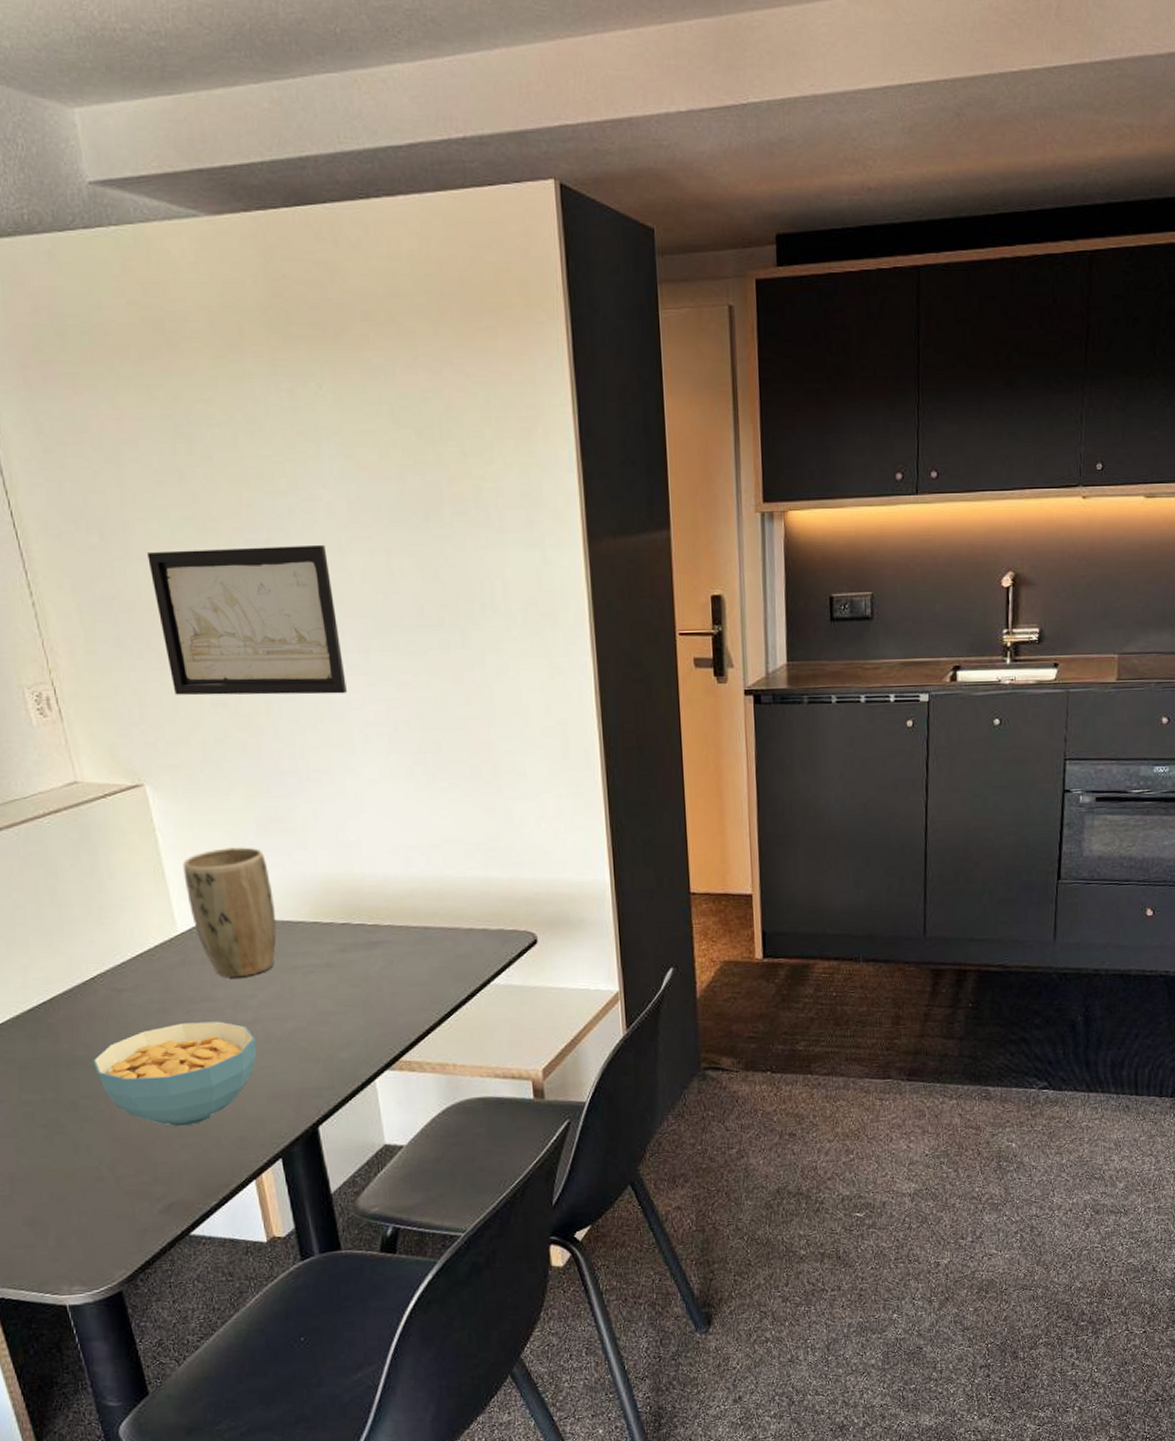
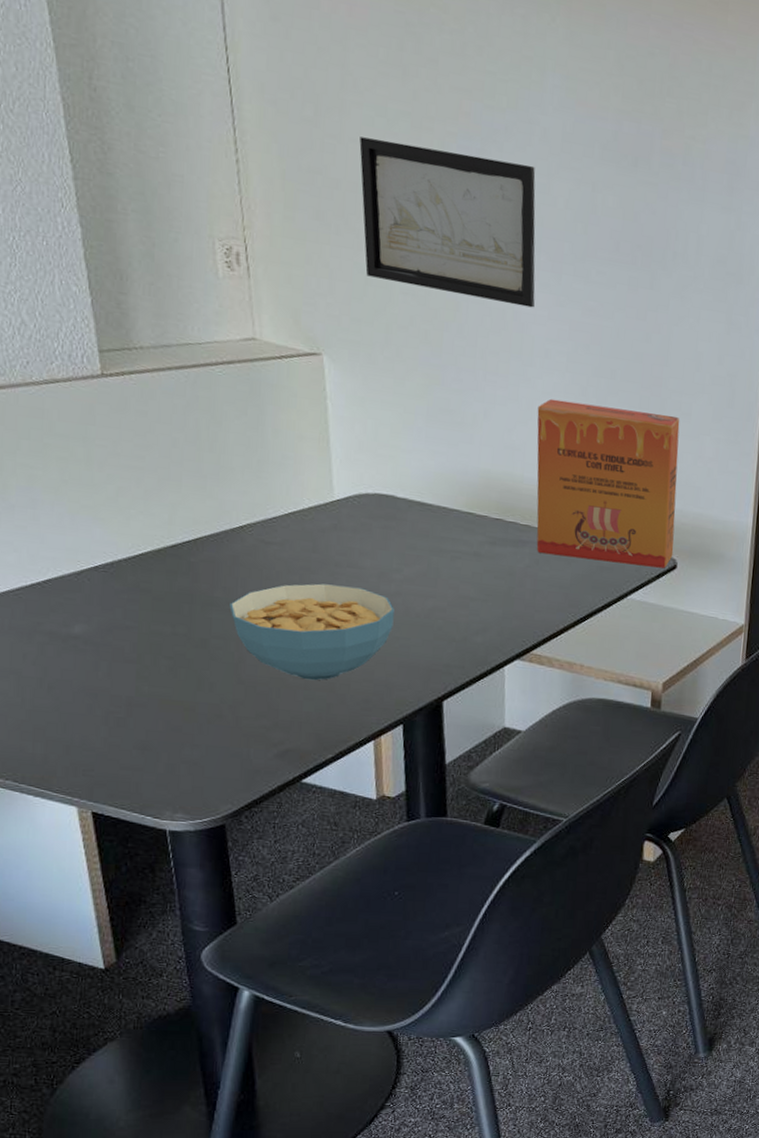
plant pot: present [182,847,277,977] -> none [348,427,433,551]
cereal box: none [366,779,532,953] -> present [536,398,680,569]

